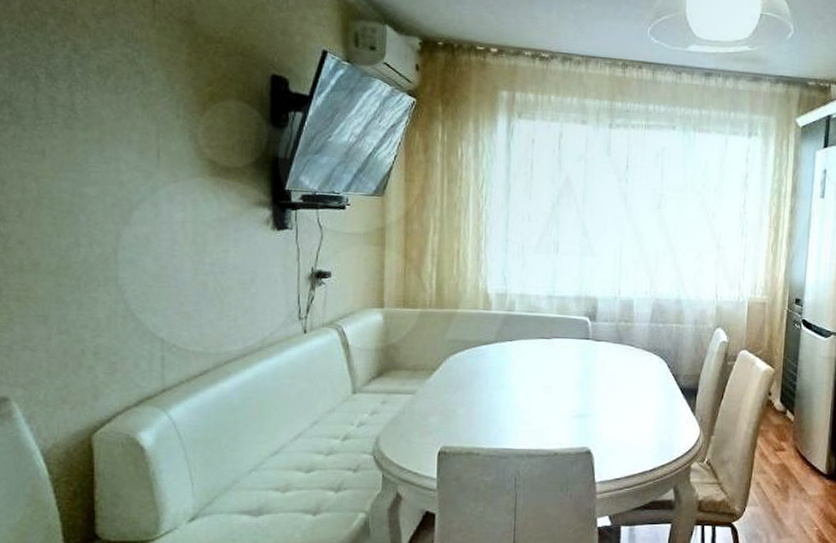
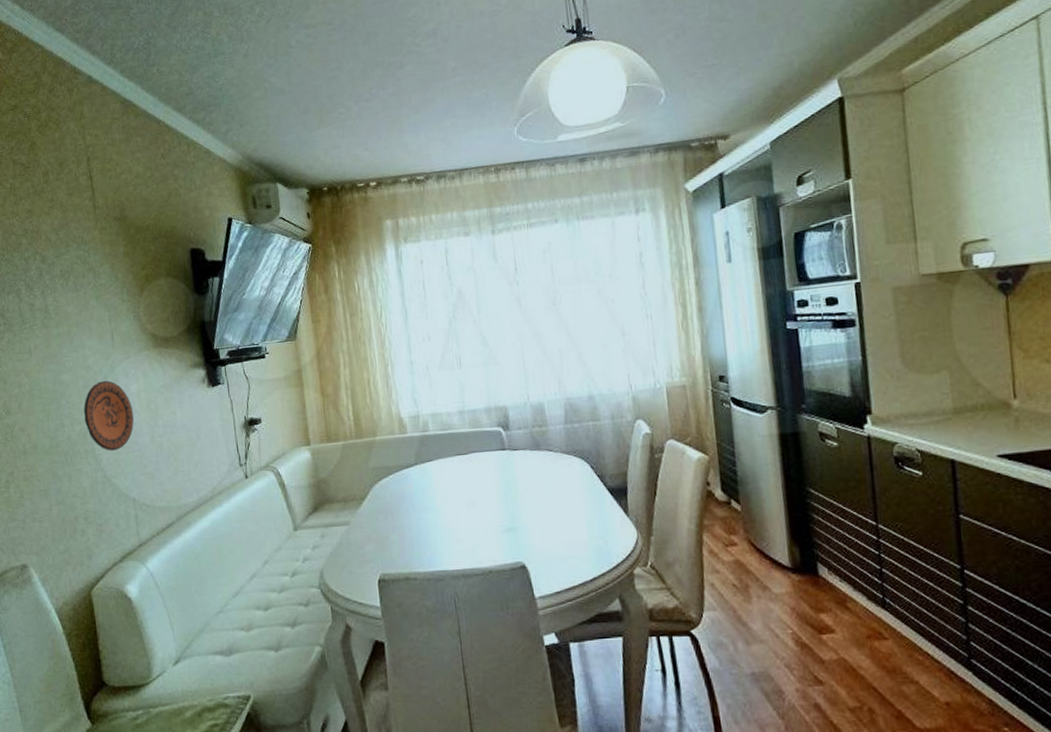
decorative plate: none [109,202,174,283] -> present [83,380,134,451]

